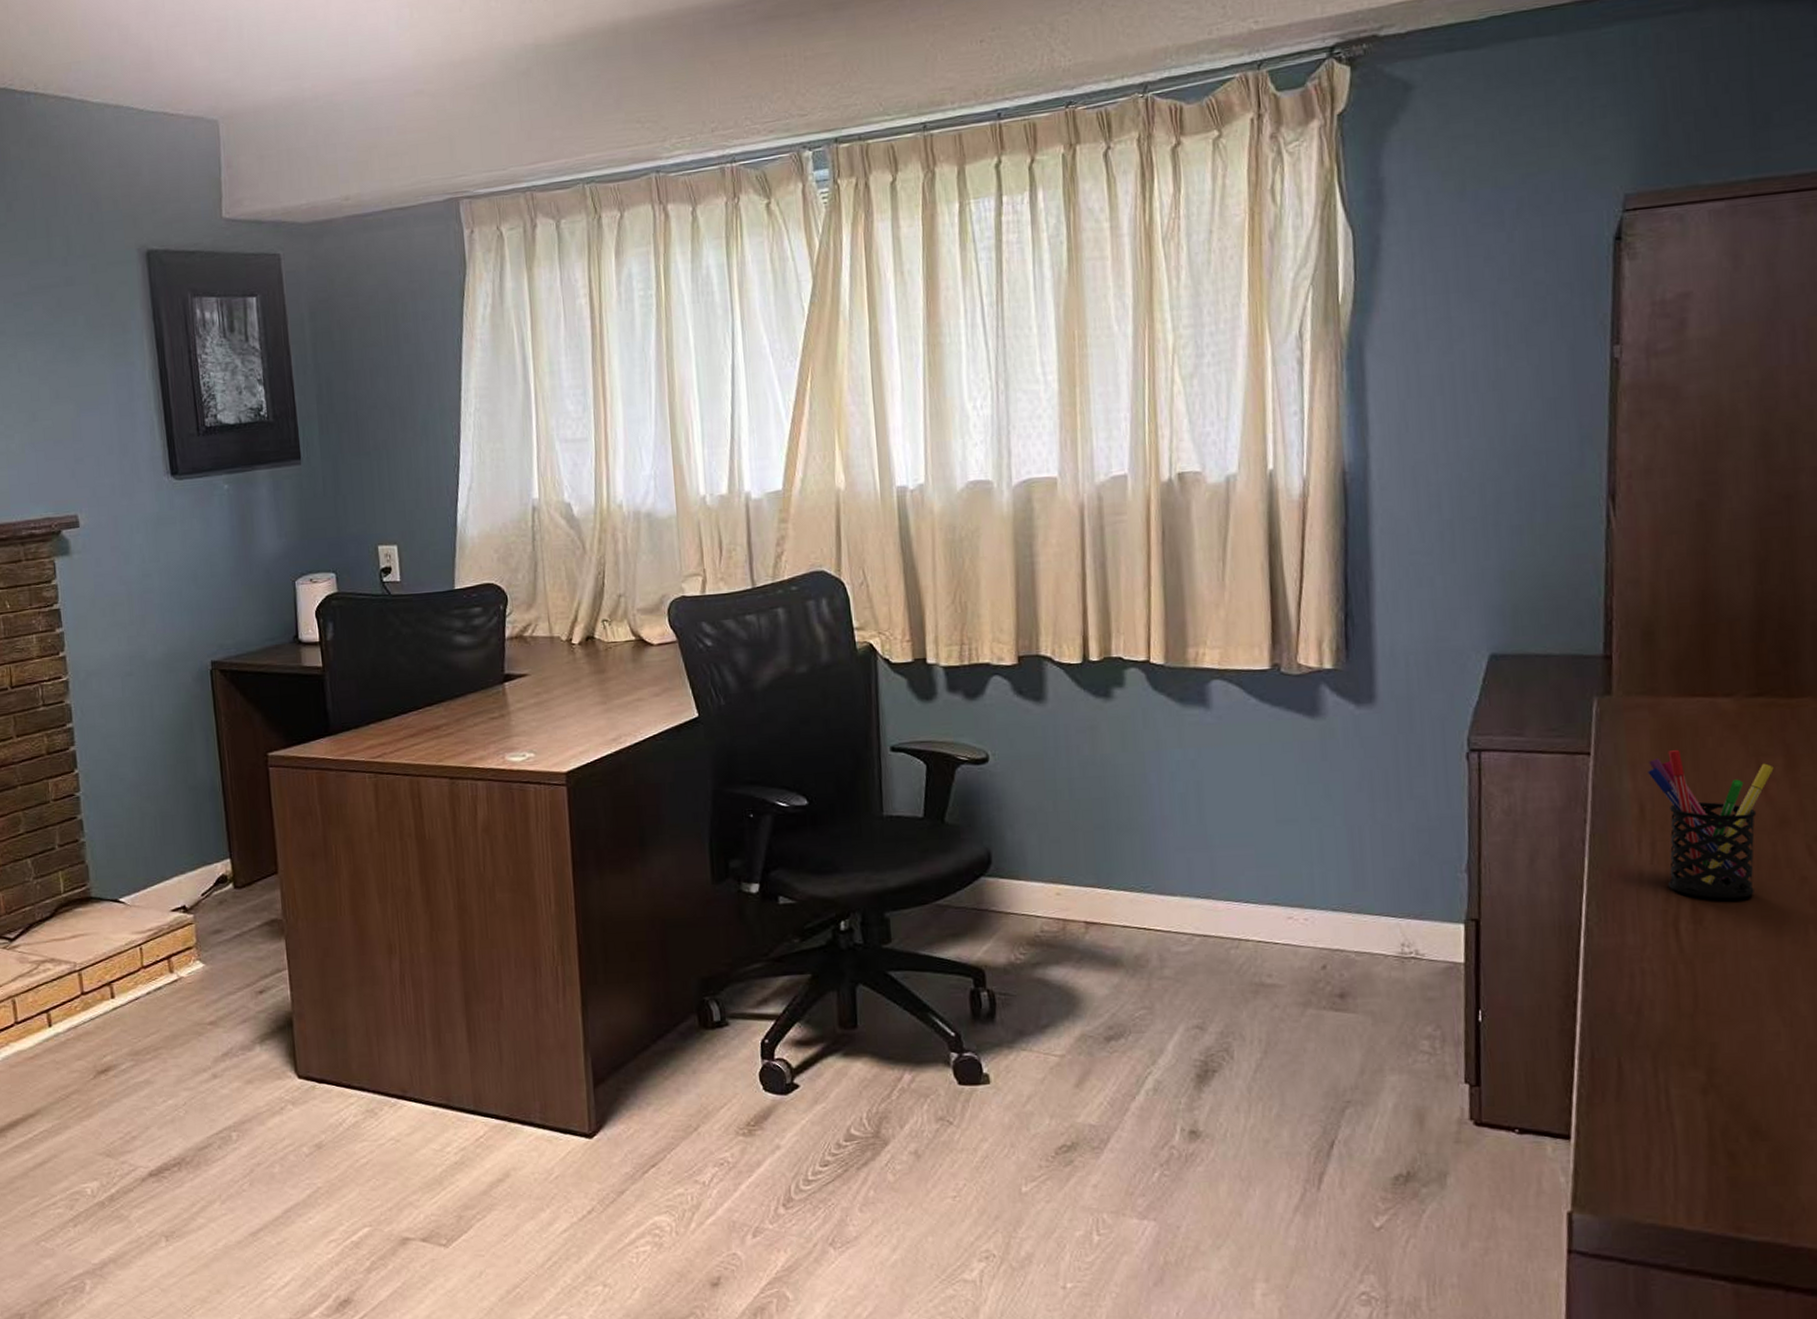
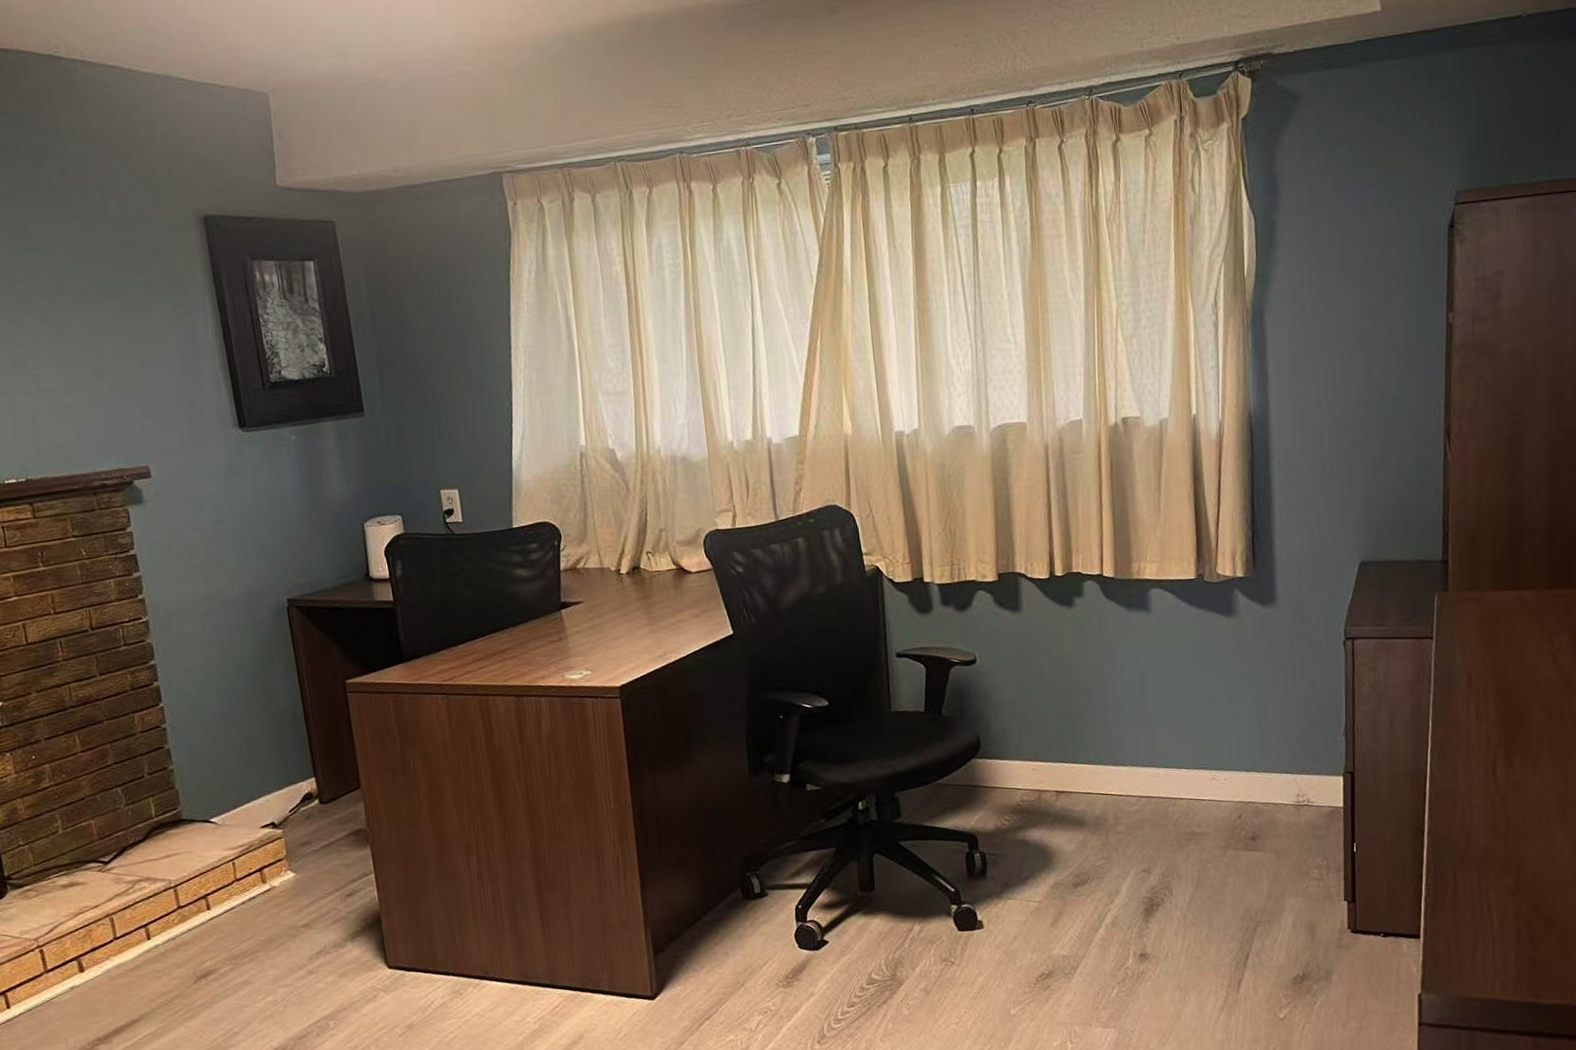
pen holder: present [1648,750,1774,899] -> none [1474,633,1562,746]

